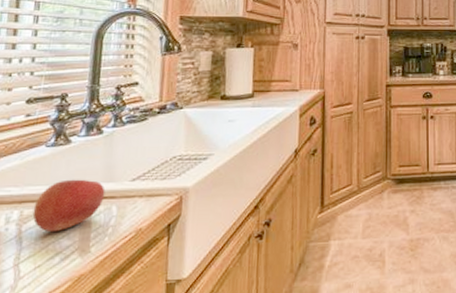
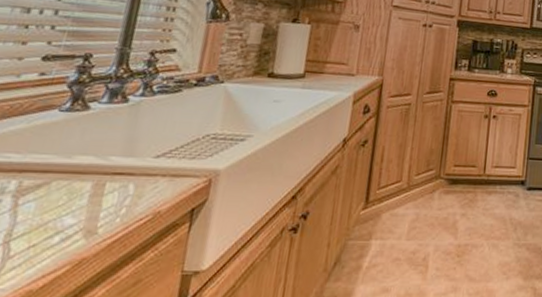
apple: present [32,179,106,233] -> none [33,150,124,208]

